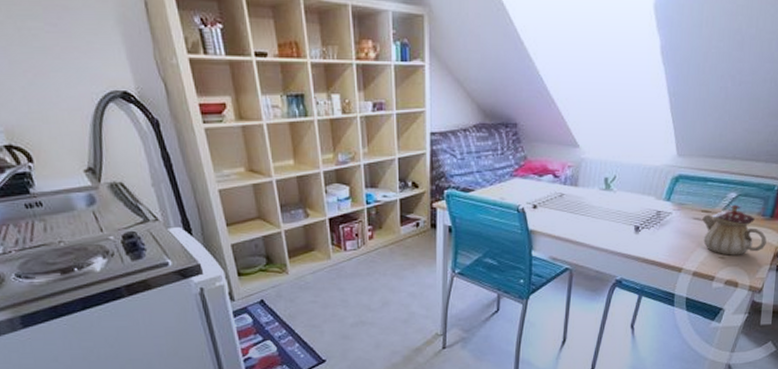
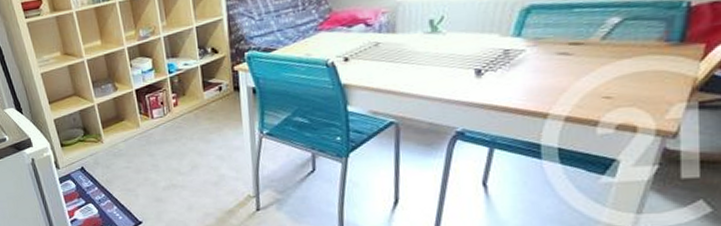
teapot: present [701,204,767,256] -> none [569,31,677,94]

